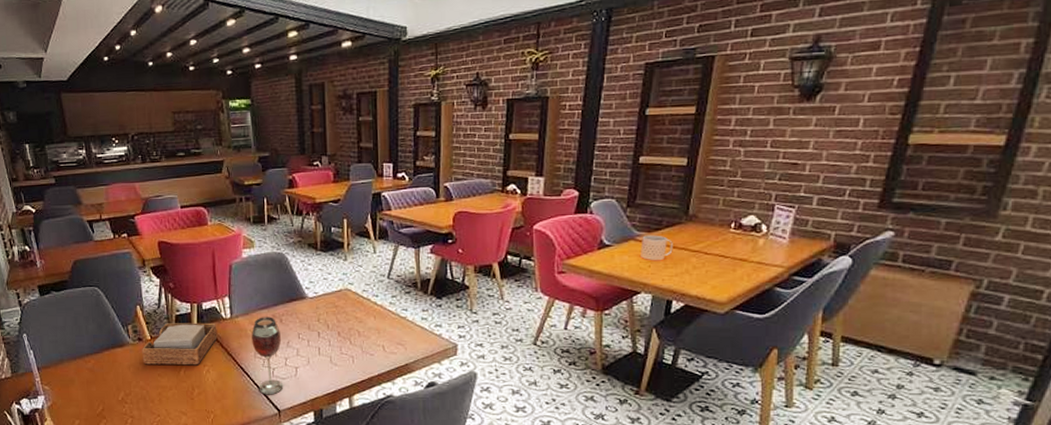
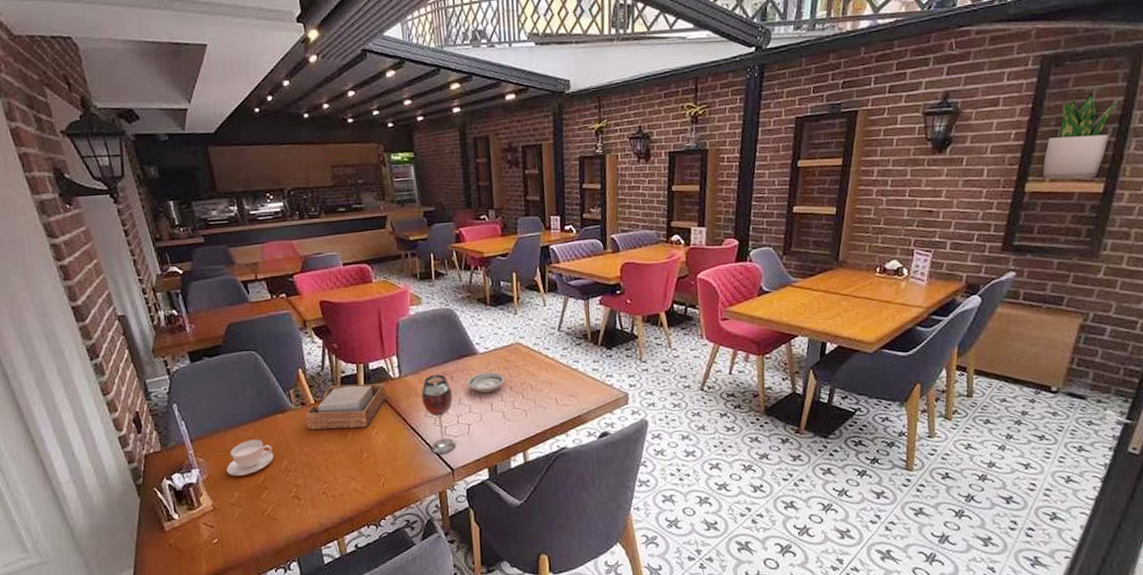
teacup: none [68,371,112,404] -> present [226,439,274,476]
saucer: none [296,317,333,337] -> present [467,372,505,393]
mug: present [639,235,673,261] -> none [796,280,826,306]
planter: none [929,34,1033,131] -> present [1042,92,1123,180]

